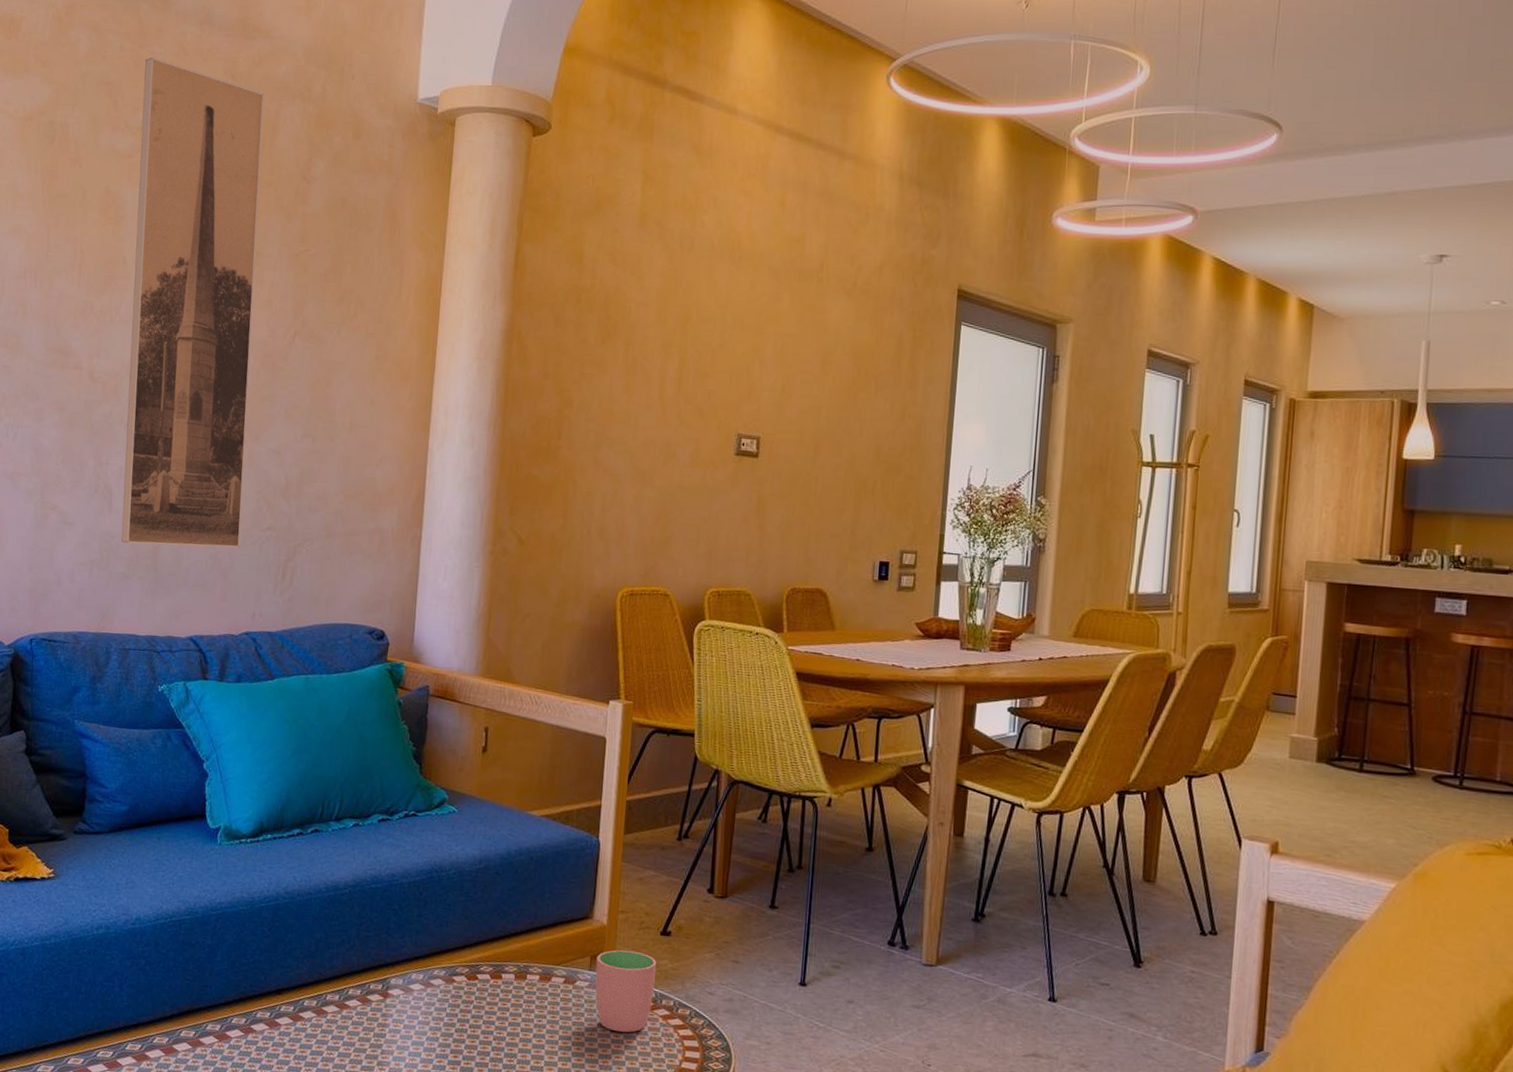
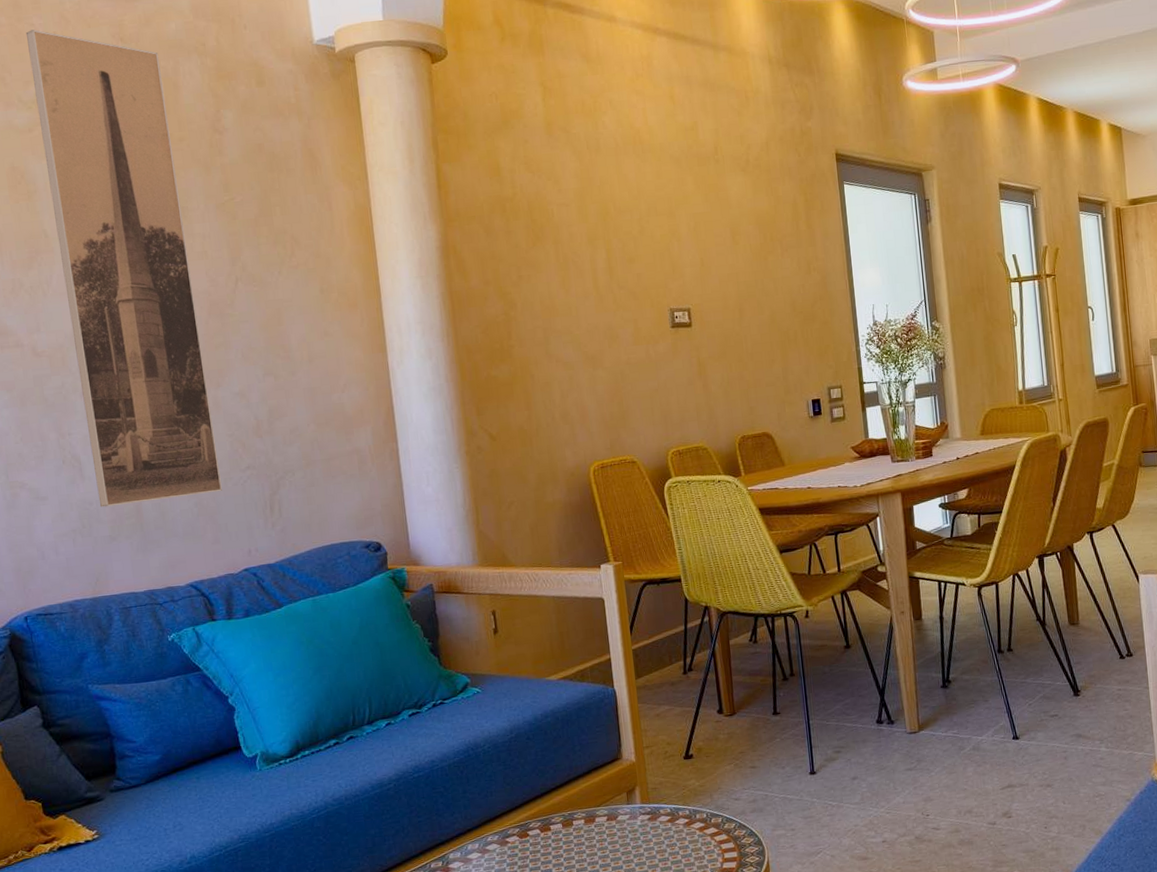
cup: present [595,950,657,1033] -> none [632,778,688,852]

